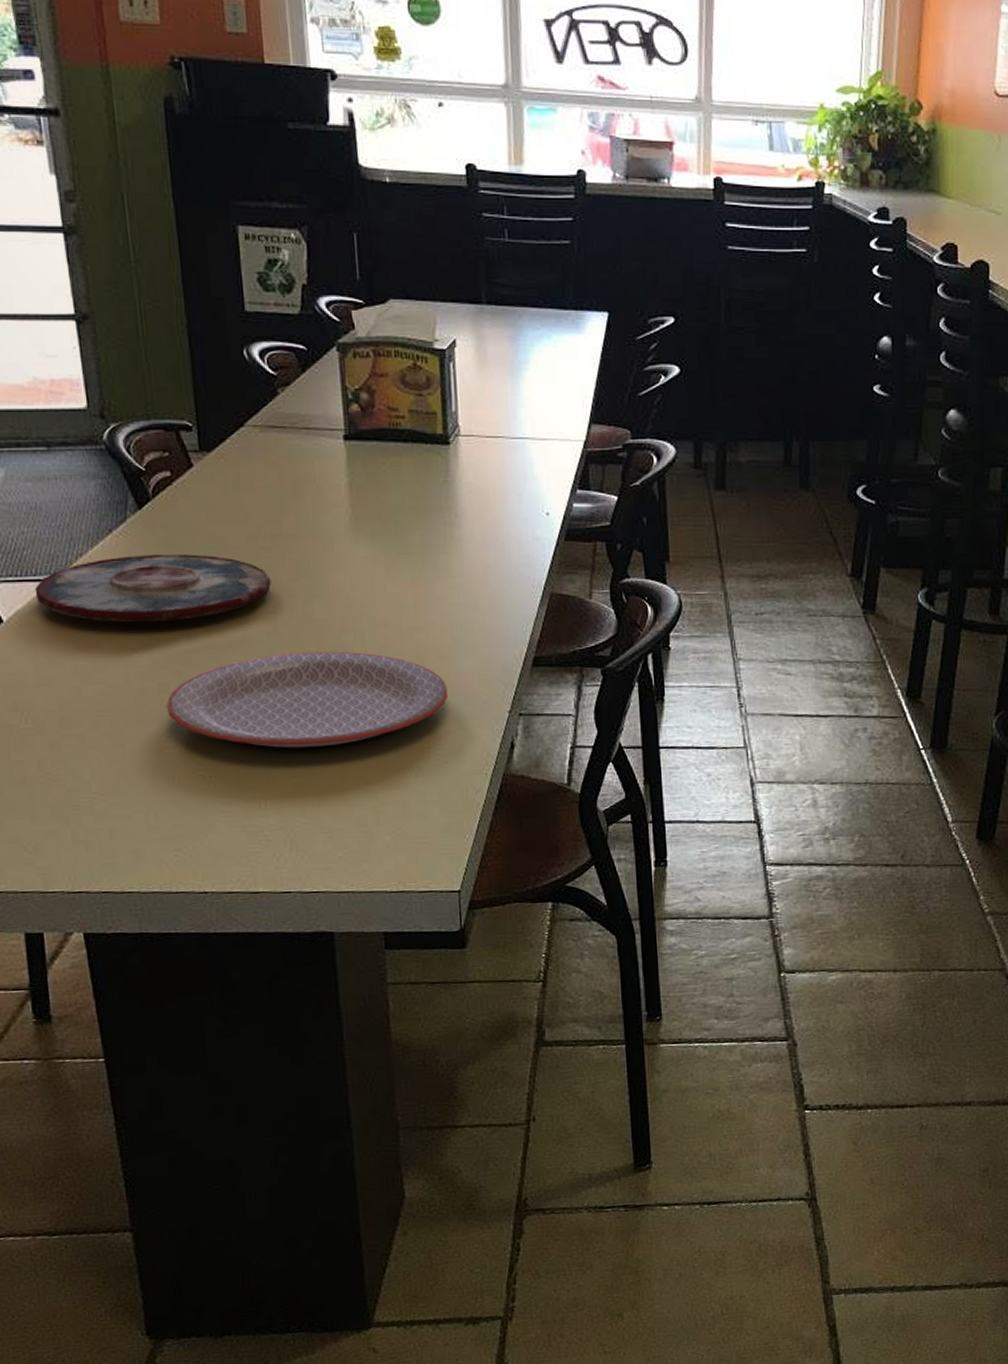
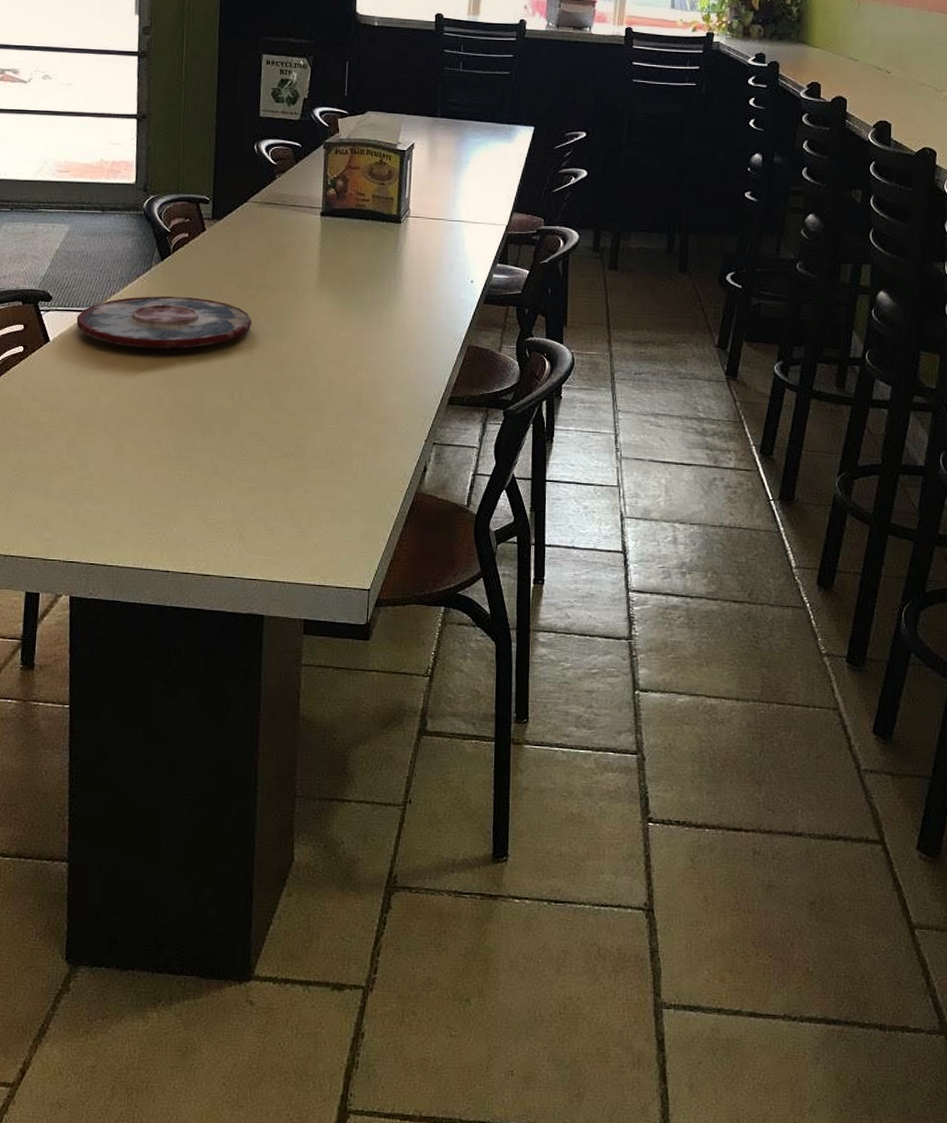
plate: present [166,651,448,748] -> none [159,380,378,458]

